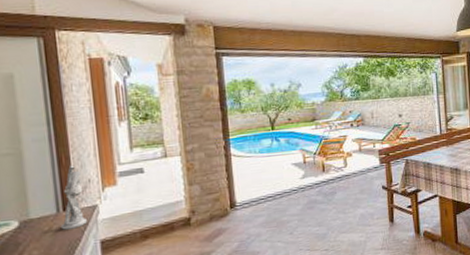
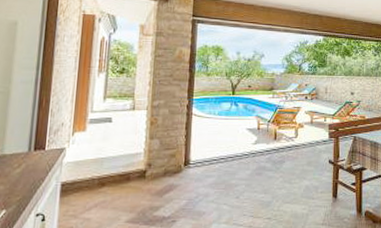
utensil holder: present [60,165,87,230] -> none [28,108,57,169]

